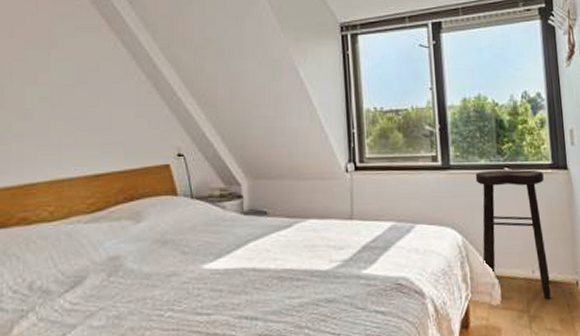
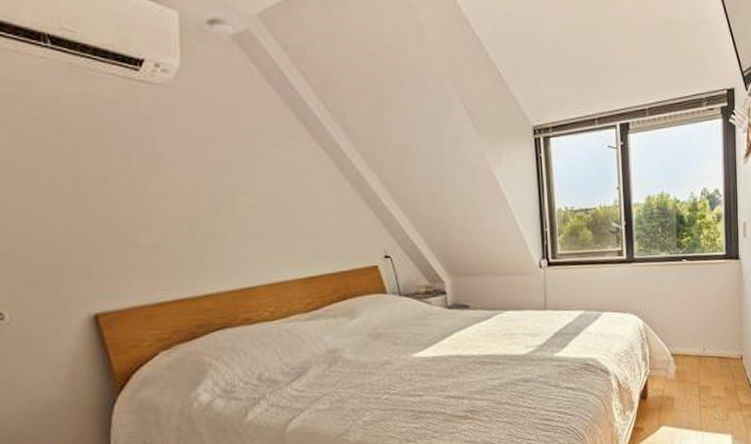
stool: present [475,170,551,299] -> none [656,260,719,372]

